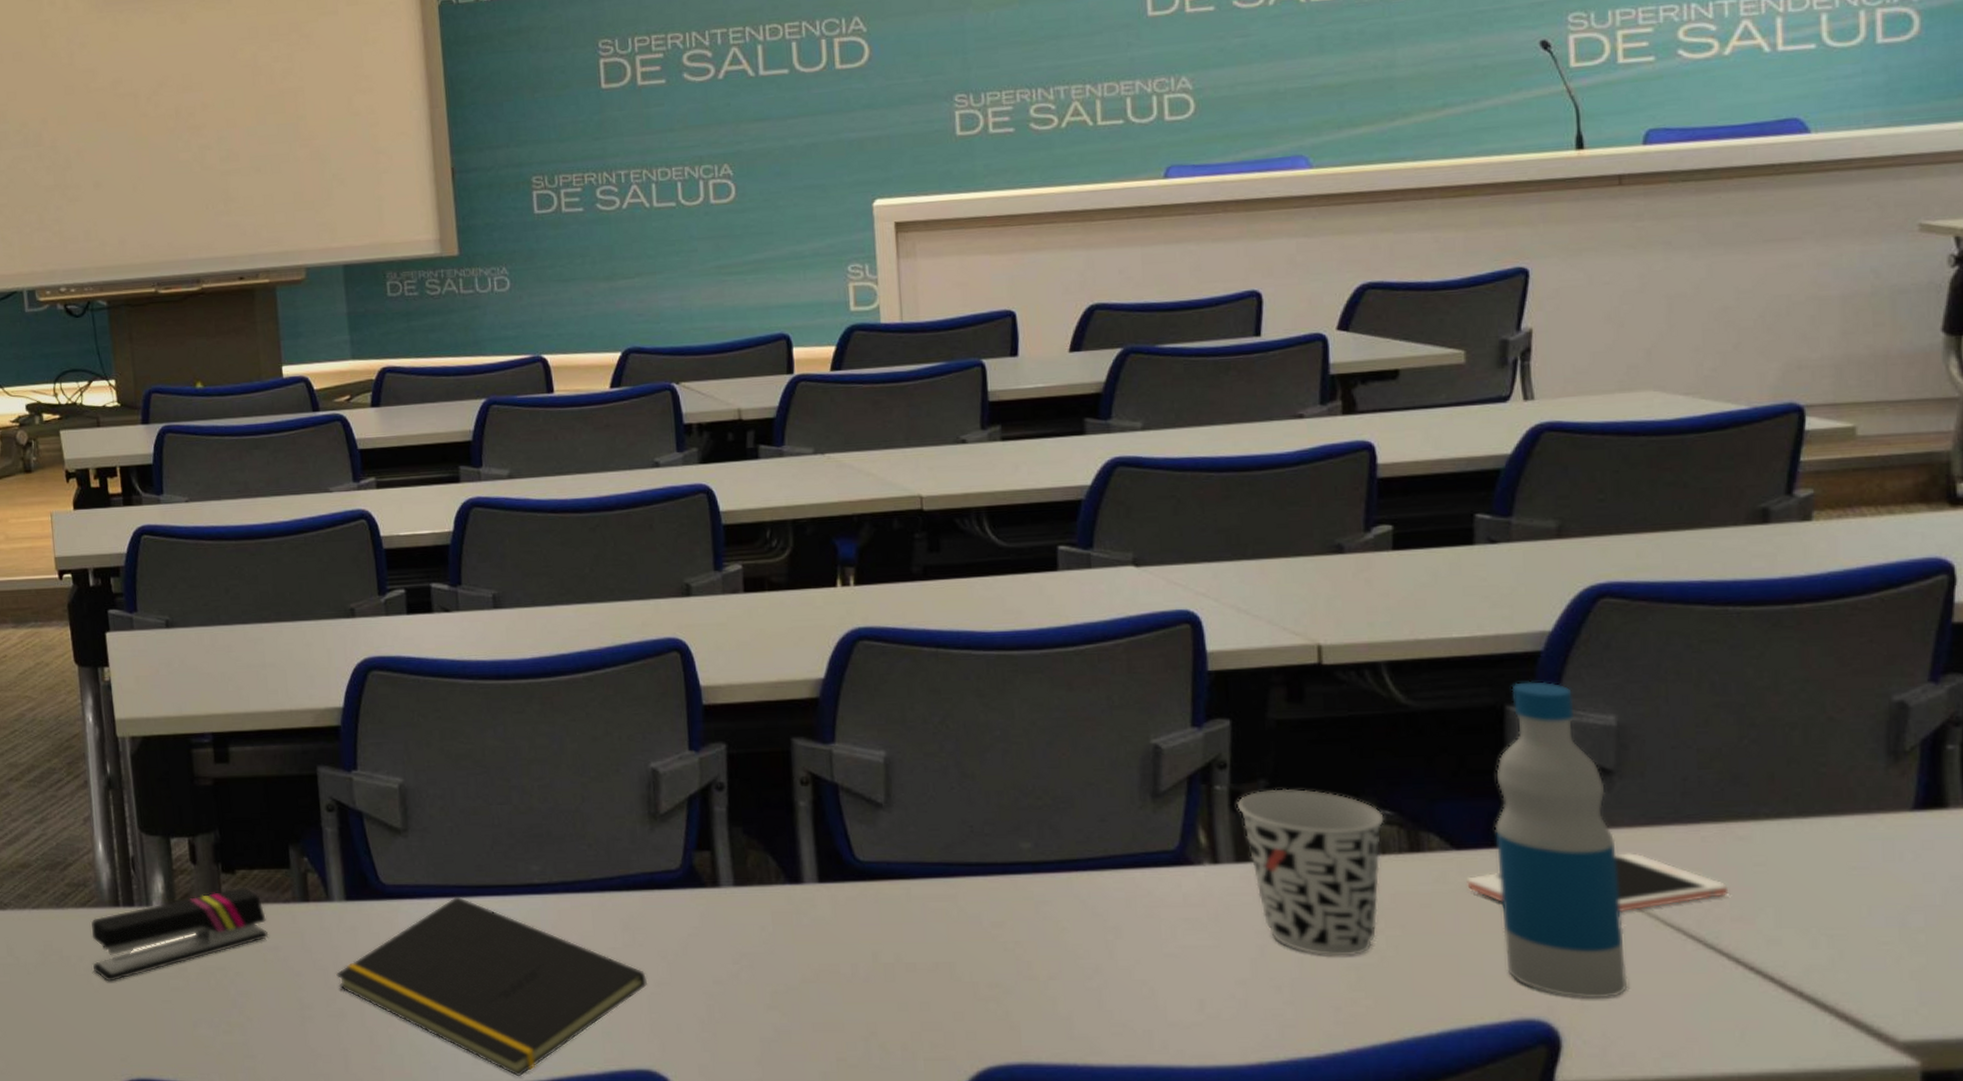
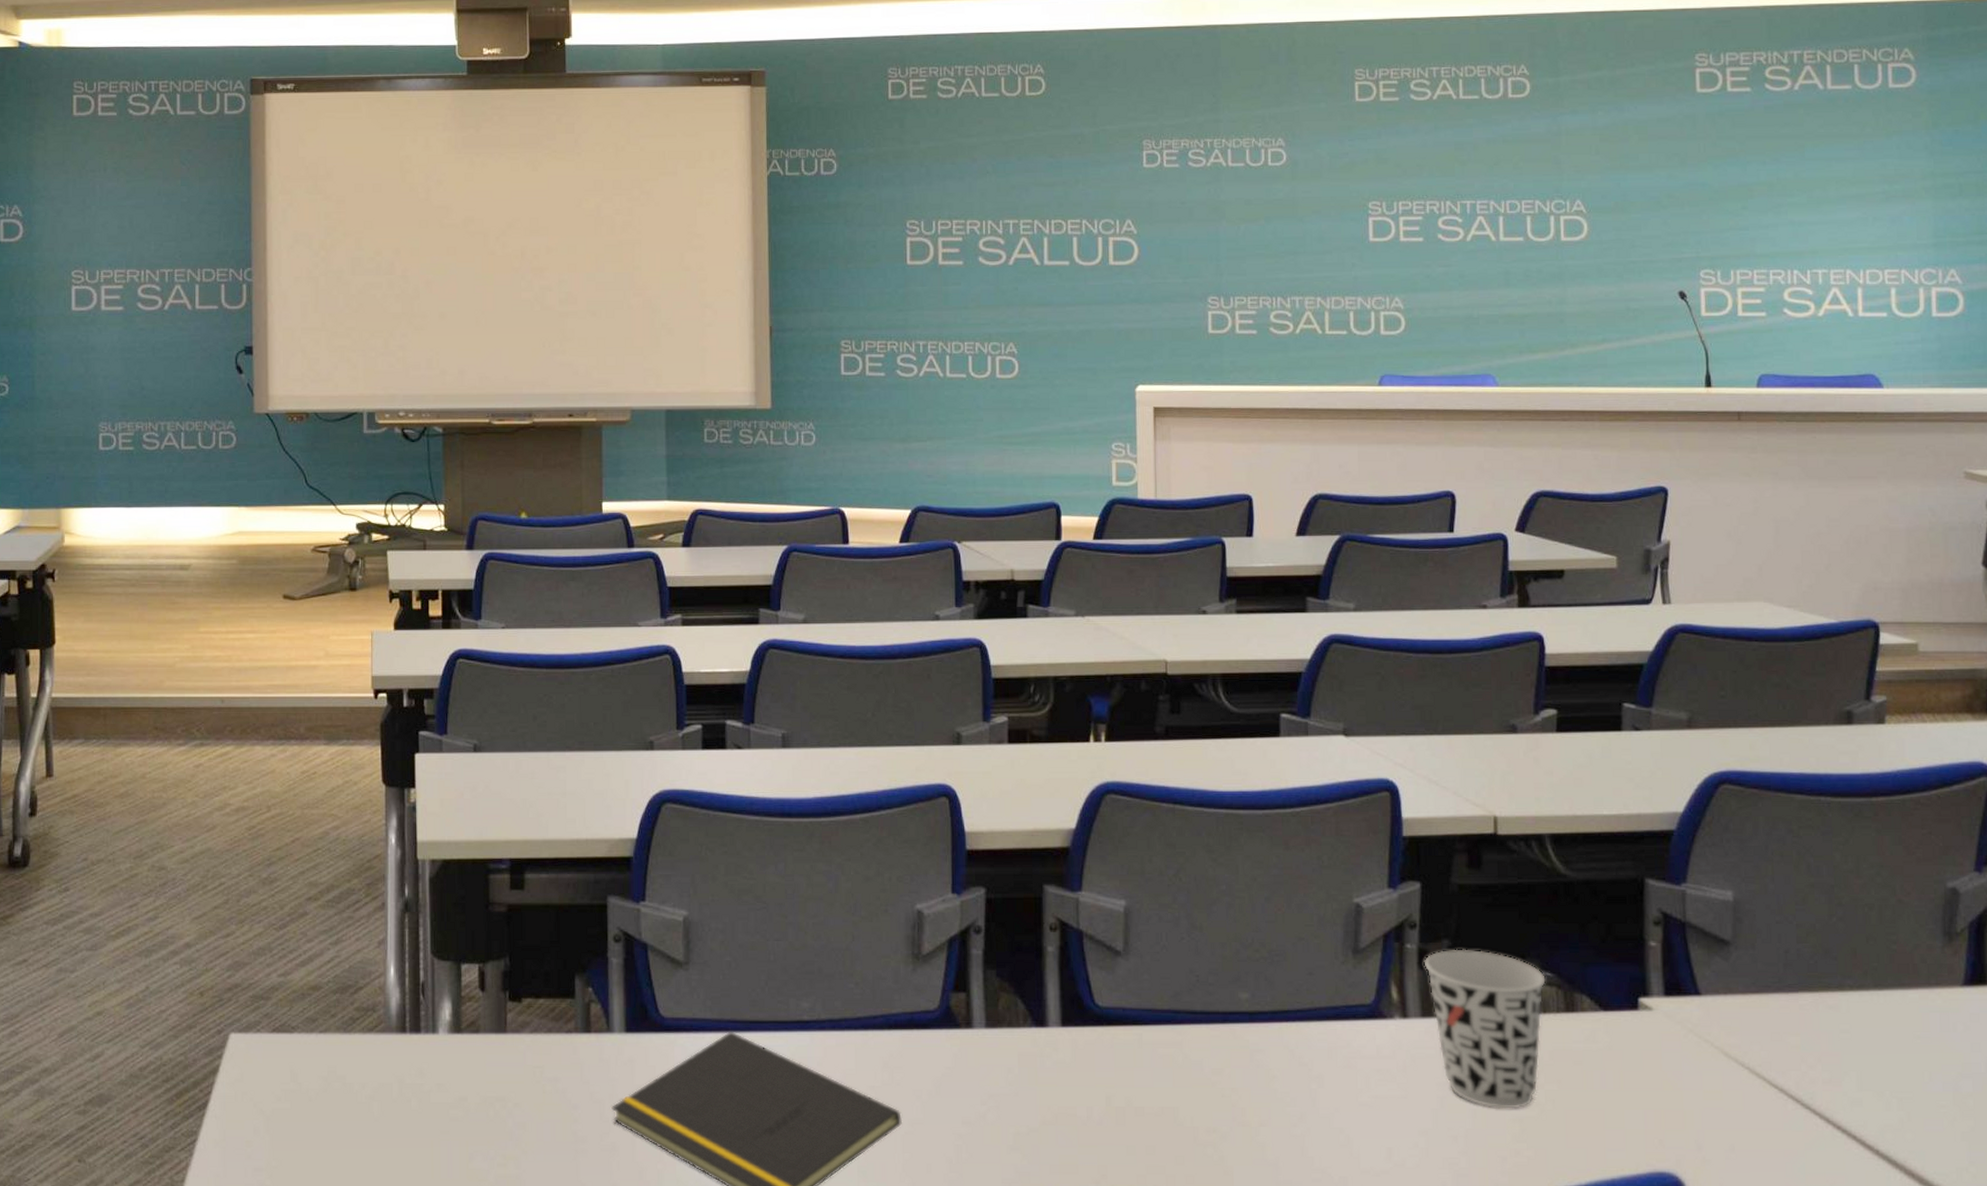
stapler: present [91,888,269,982] -> none [375,1017,549,1110]
cell phone: present [1466,852,1729,914] -> none [1612,1017,1821,1075]
bottle: present [1494,681,1628,999] -> none [1635,858,1740,1153]

